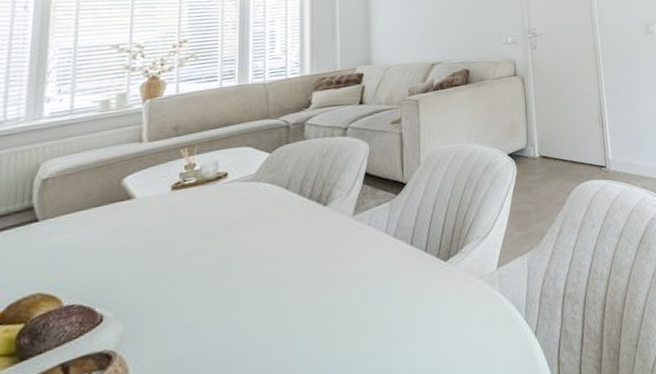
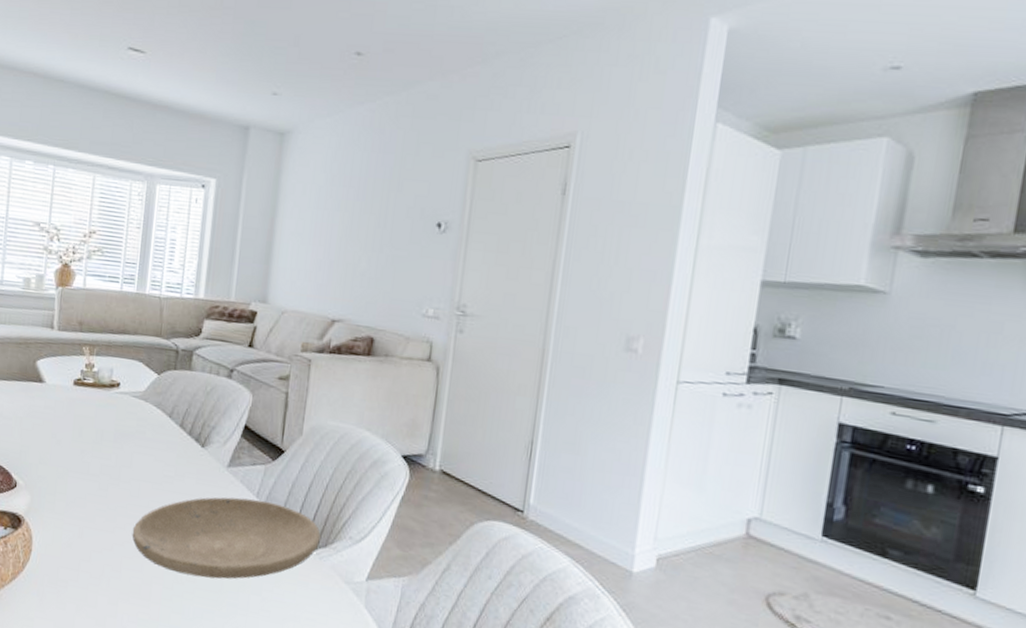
plate: none [256,231,451,339] -> present [132,497,321,580]

